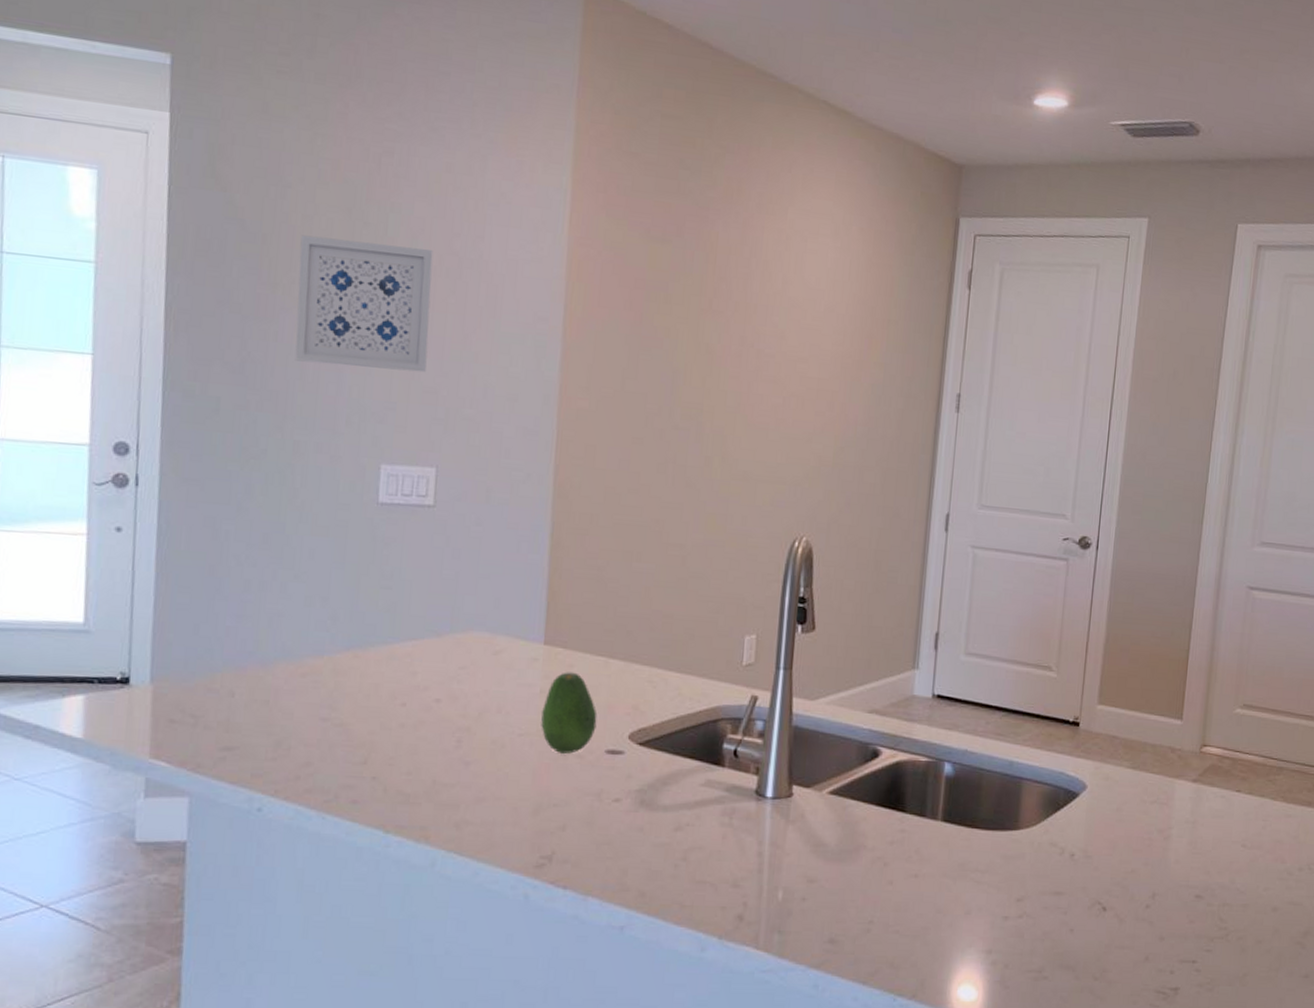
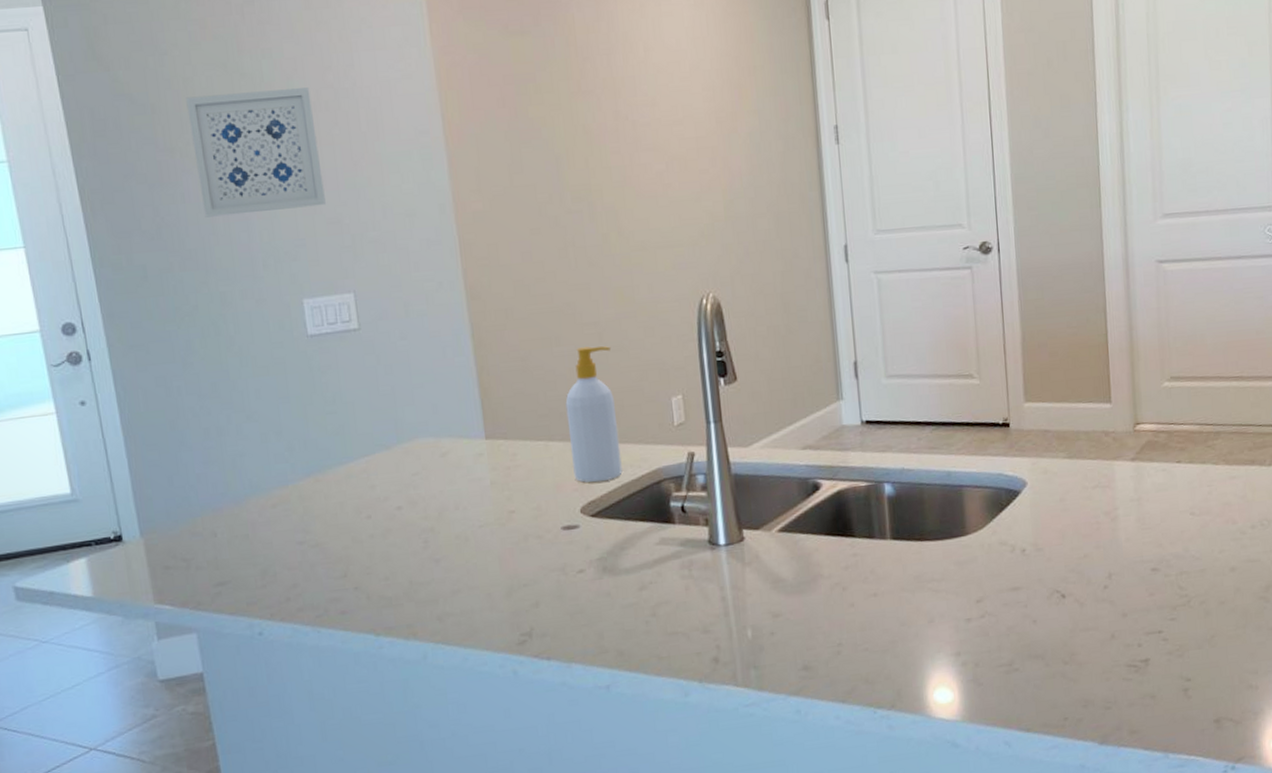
fruit: present [541,672,598,754] -> none [496,460,549,537]
soap bottle: none [629,567,693,710] -> present [565,346,623,483]

